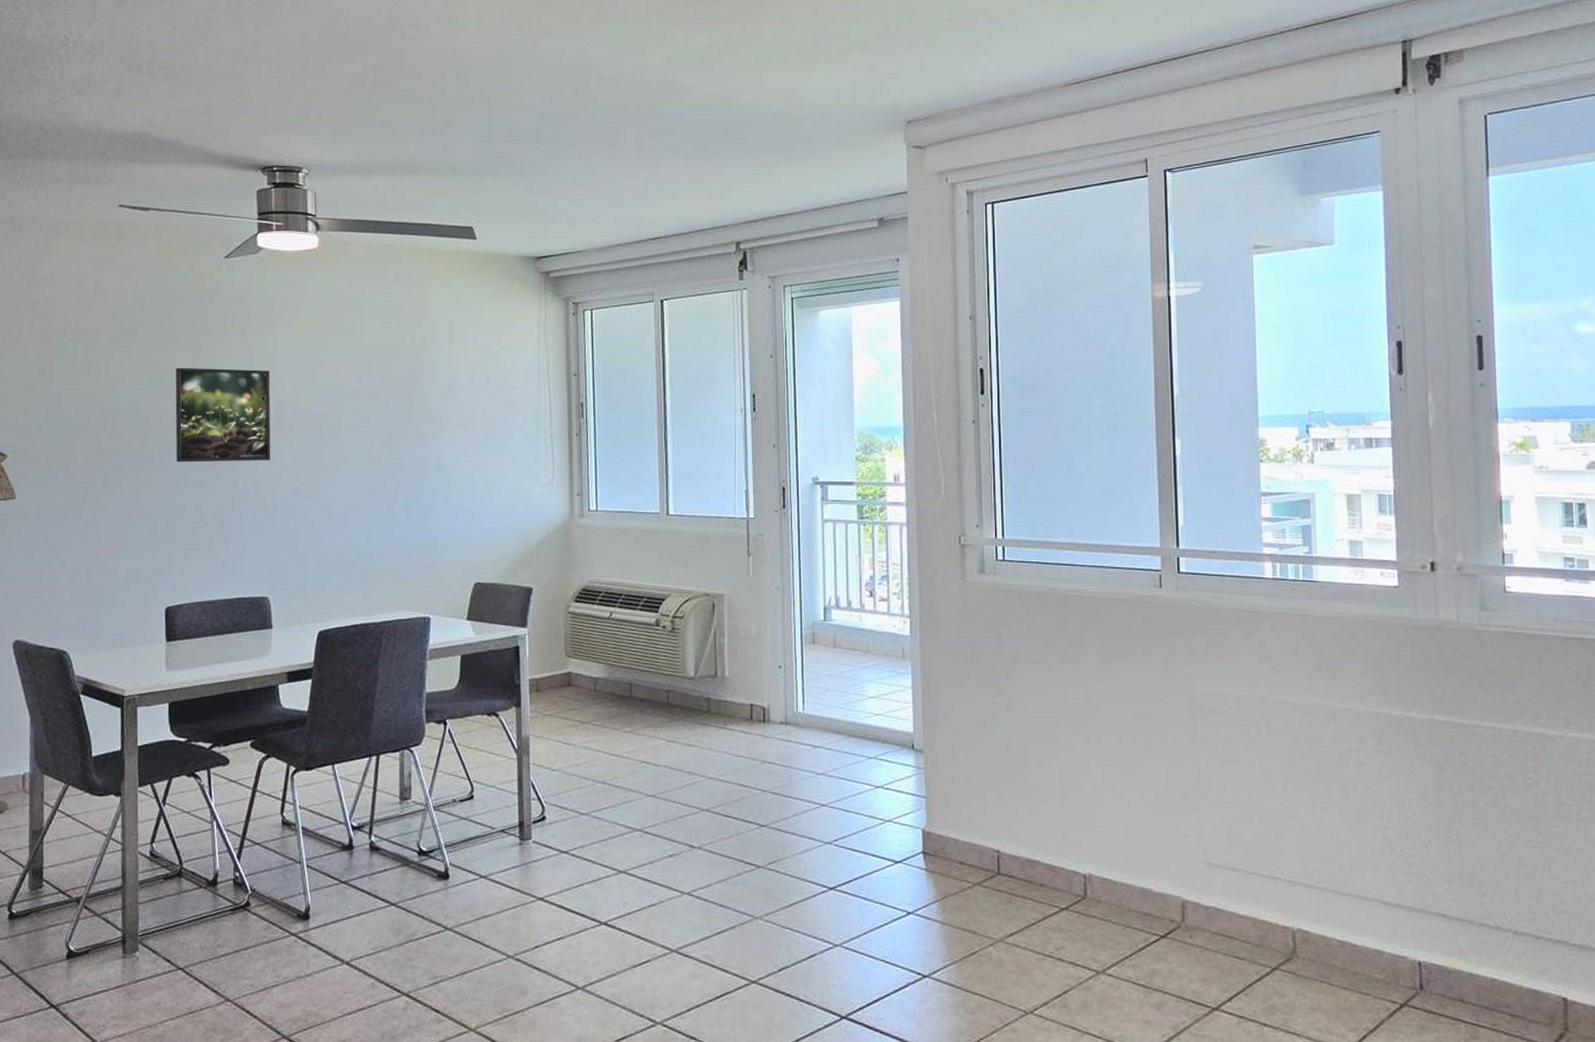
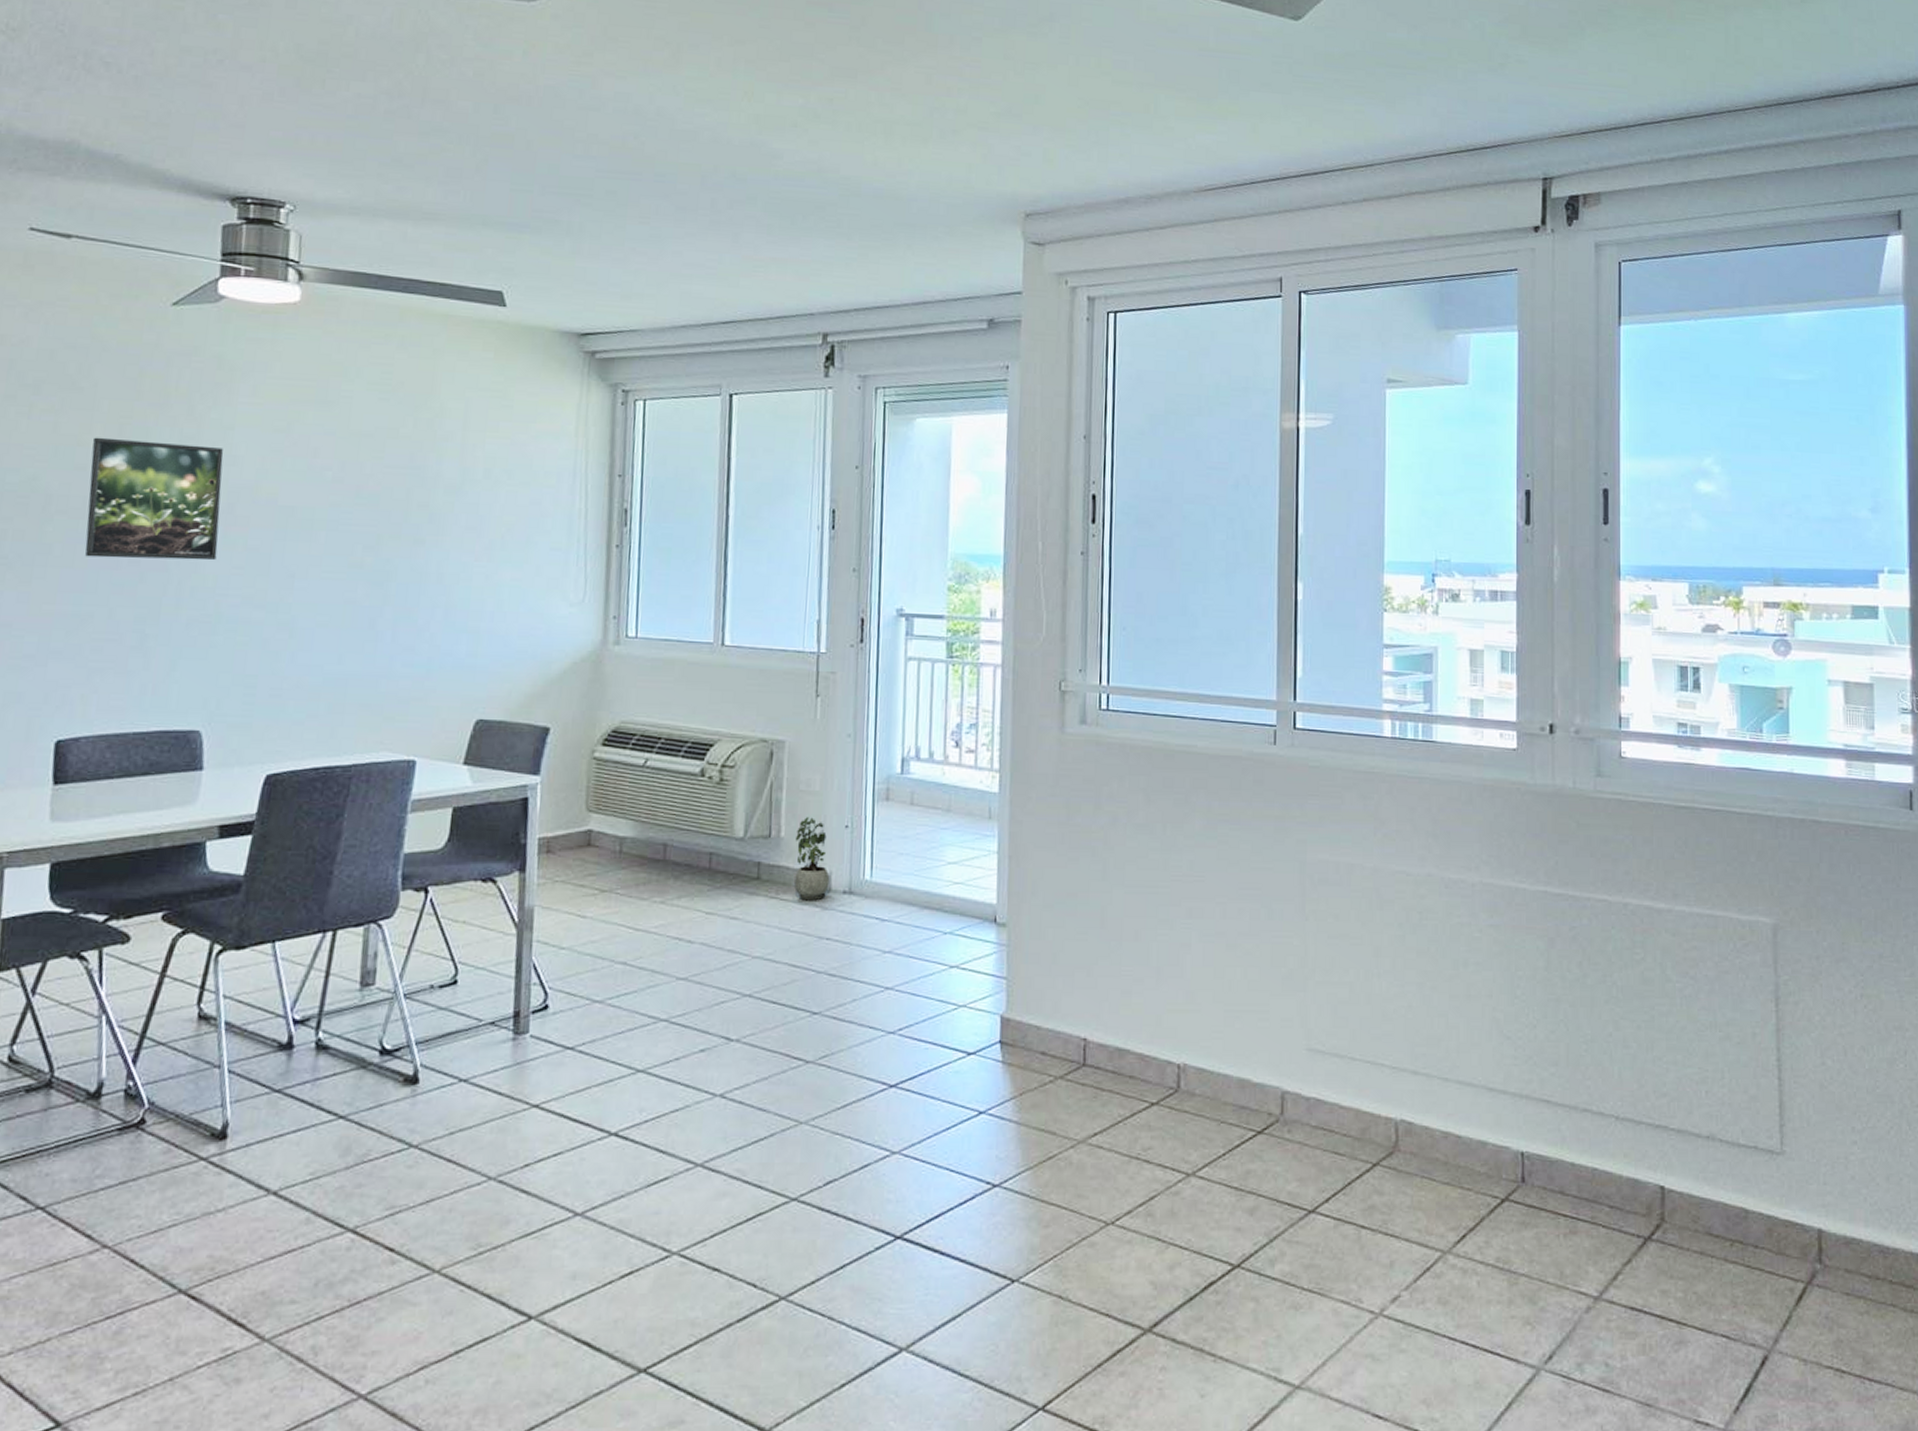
potted plant: none [737,659,768,731] -> present [794,817,830,901]

